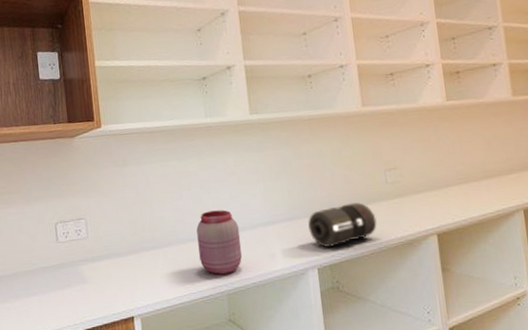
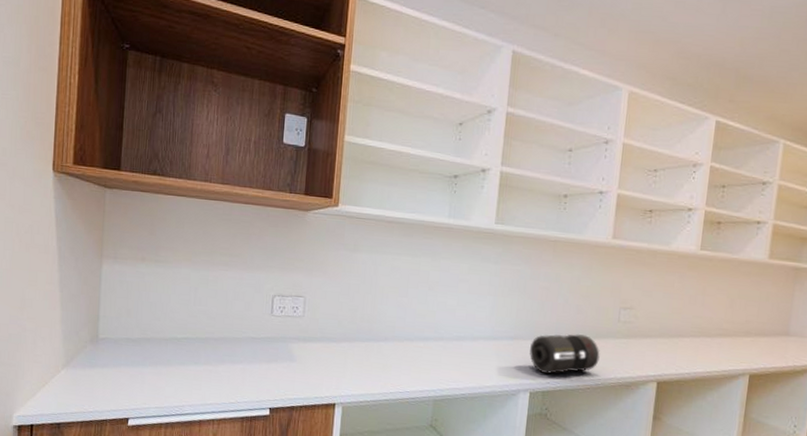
jar: present [196,210,243,275] -> none [413,314,460,380]

